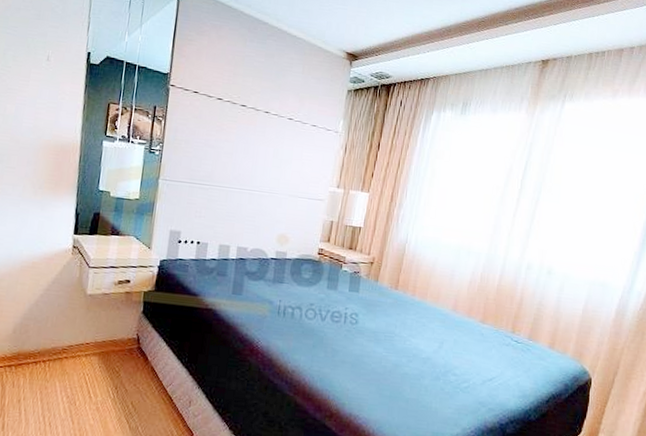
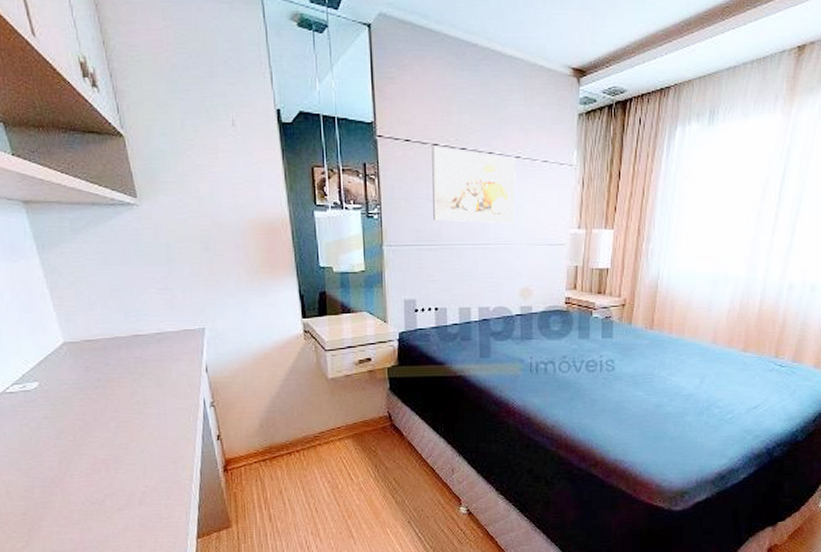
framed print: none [208,99,288,176] -> present [432,145,516,224]

